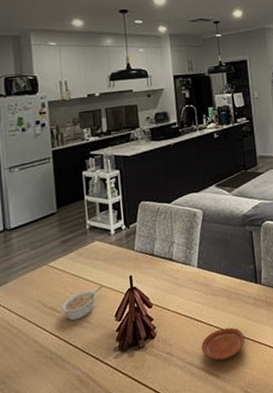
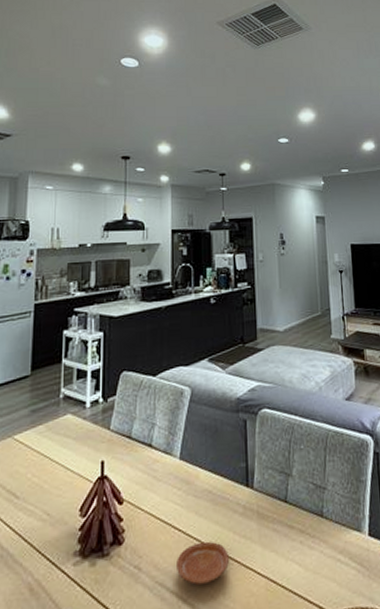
legume: present [61,286,103,321] -> none [20,470,71,511]

